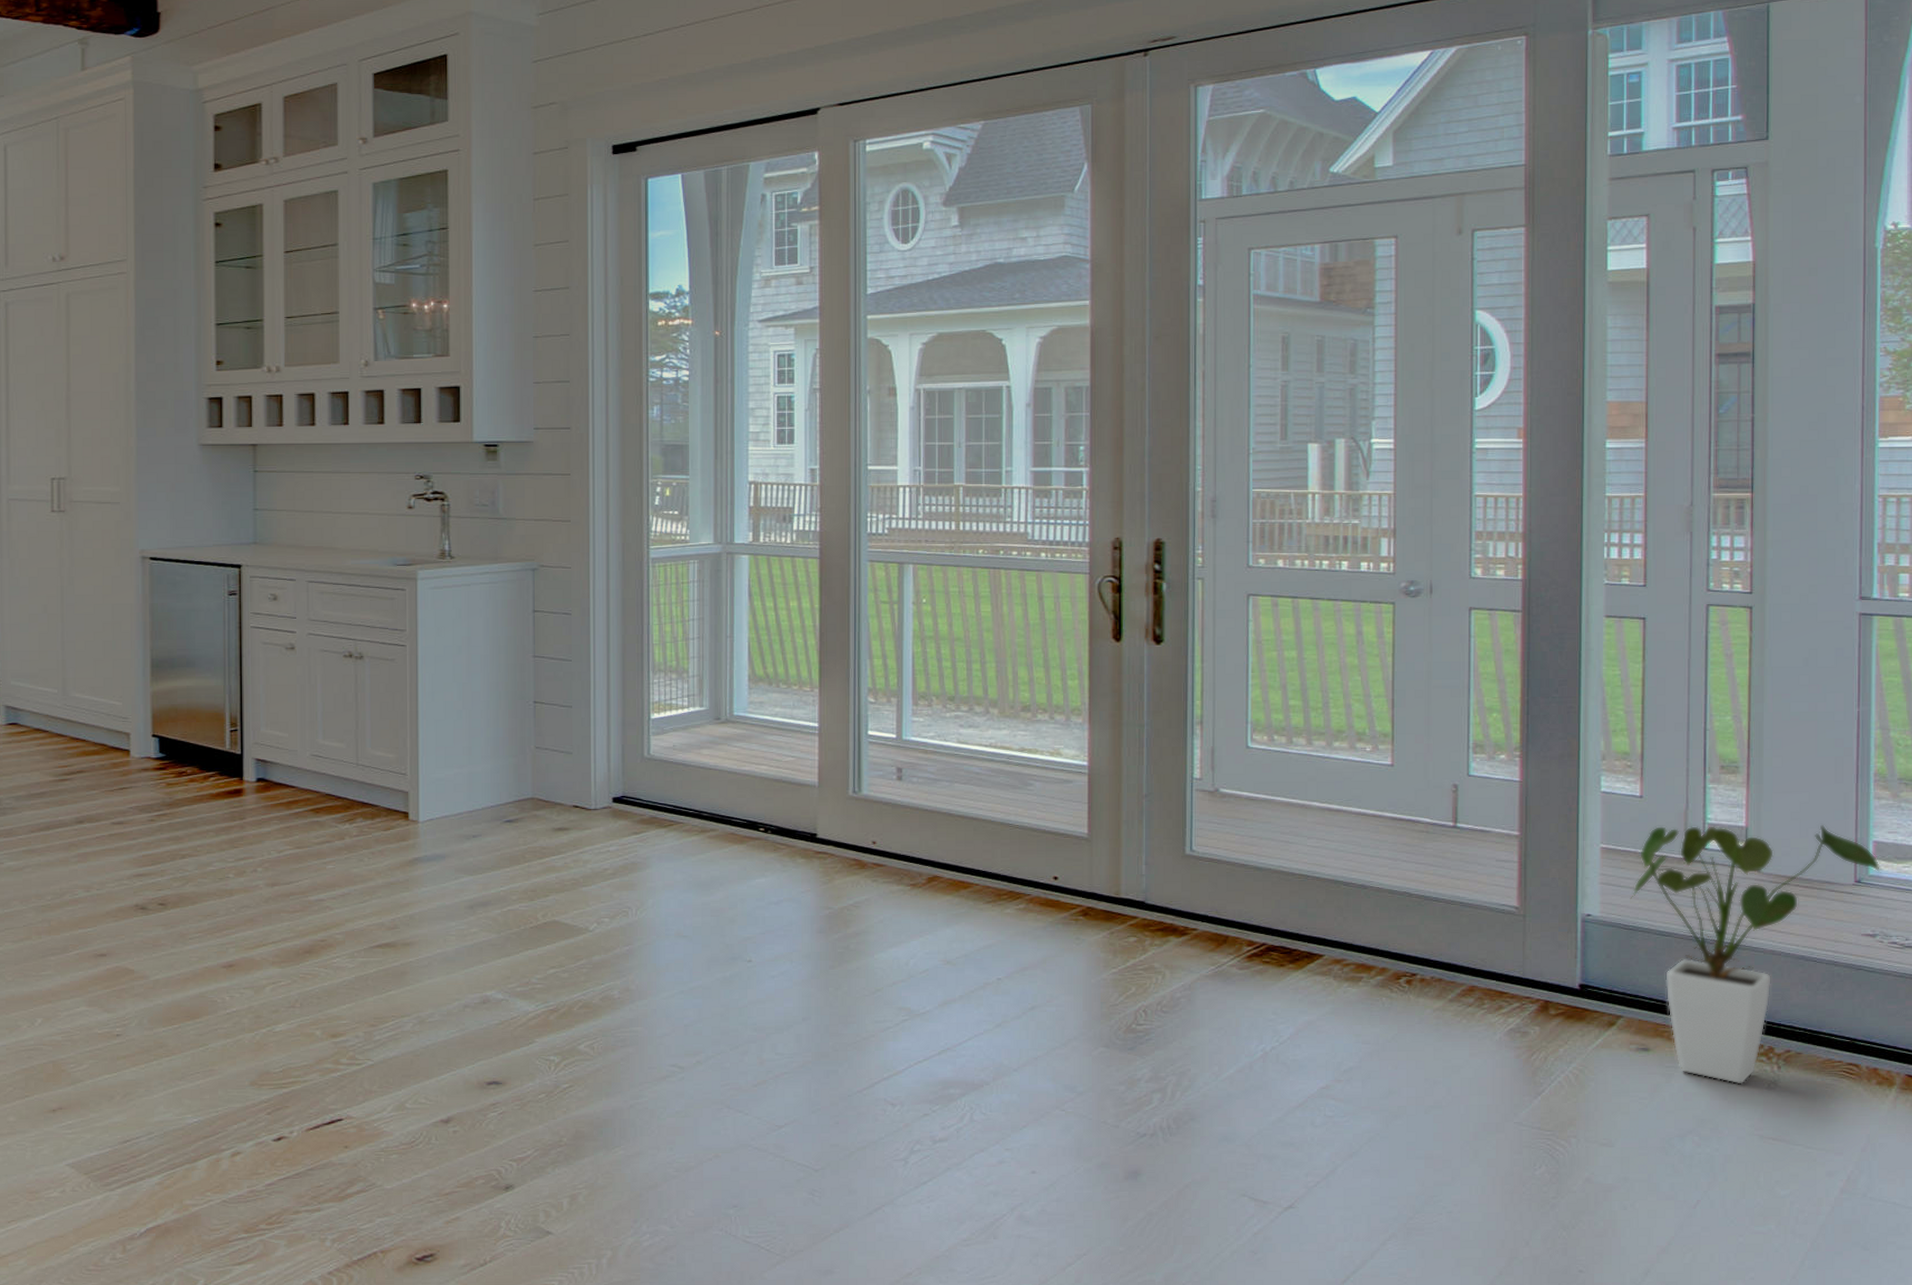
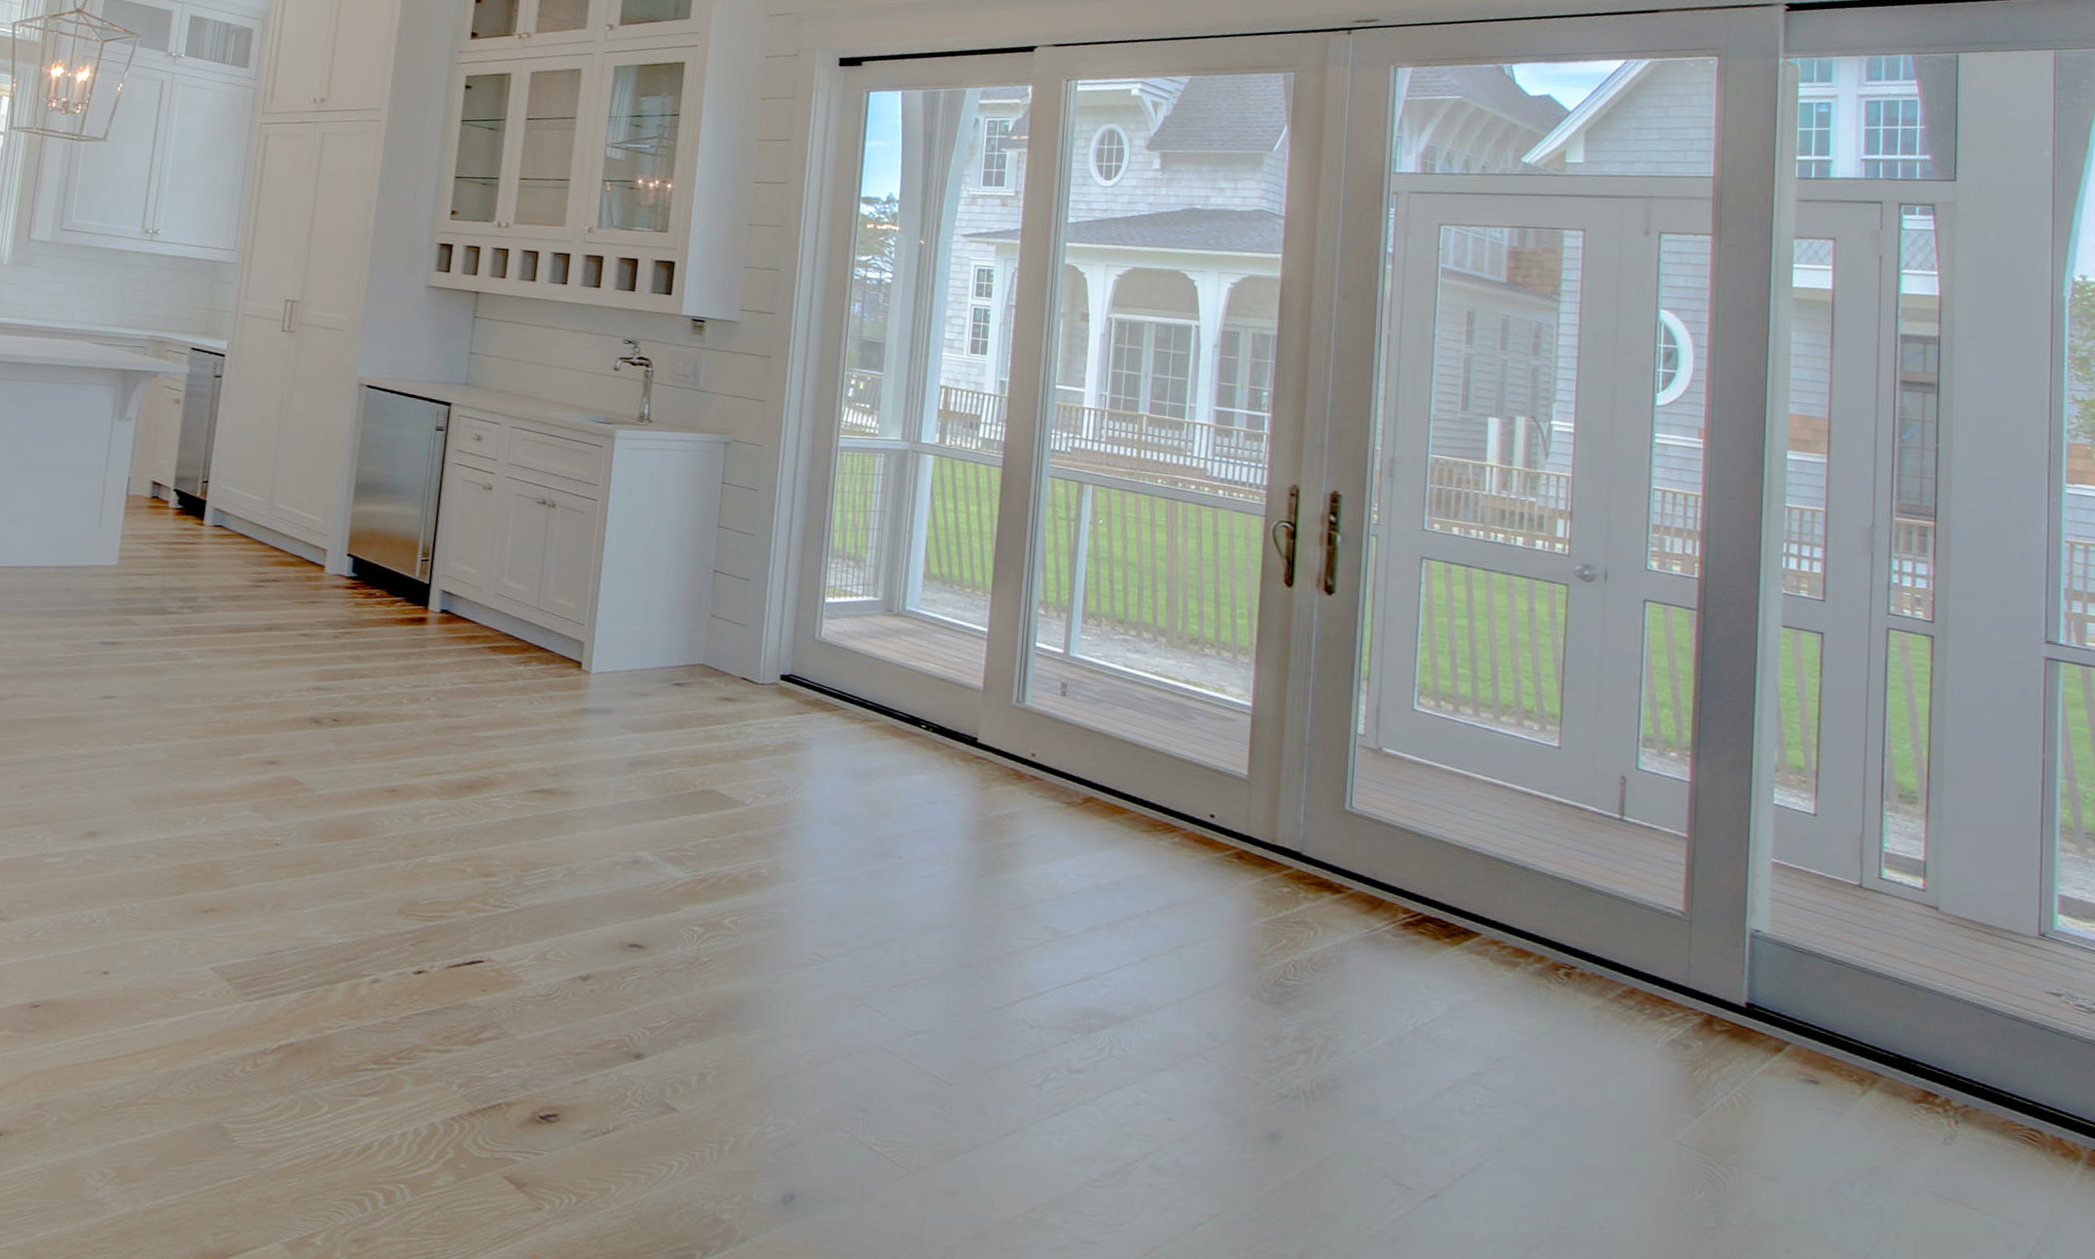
house plant: present [1630,824,1881,1085] -> none [1801,847,2067,1135]

